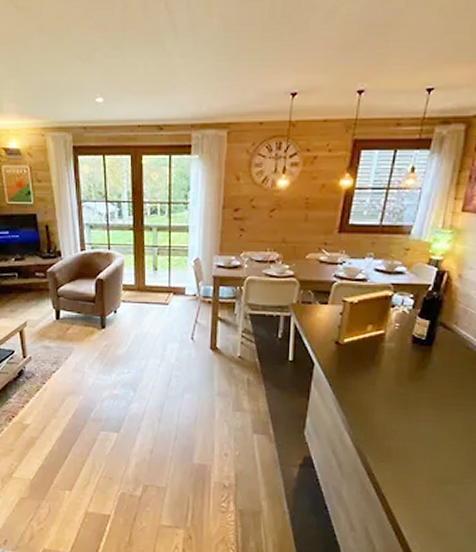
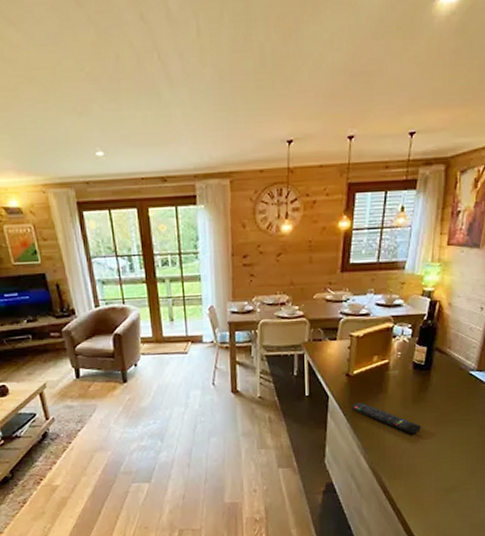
remote control: none [339,373,416,414] -> present [352,402,421,434]

